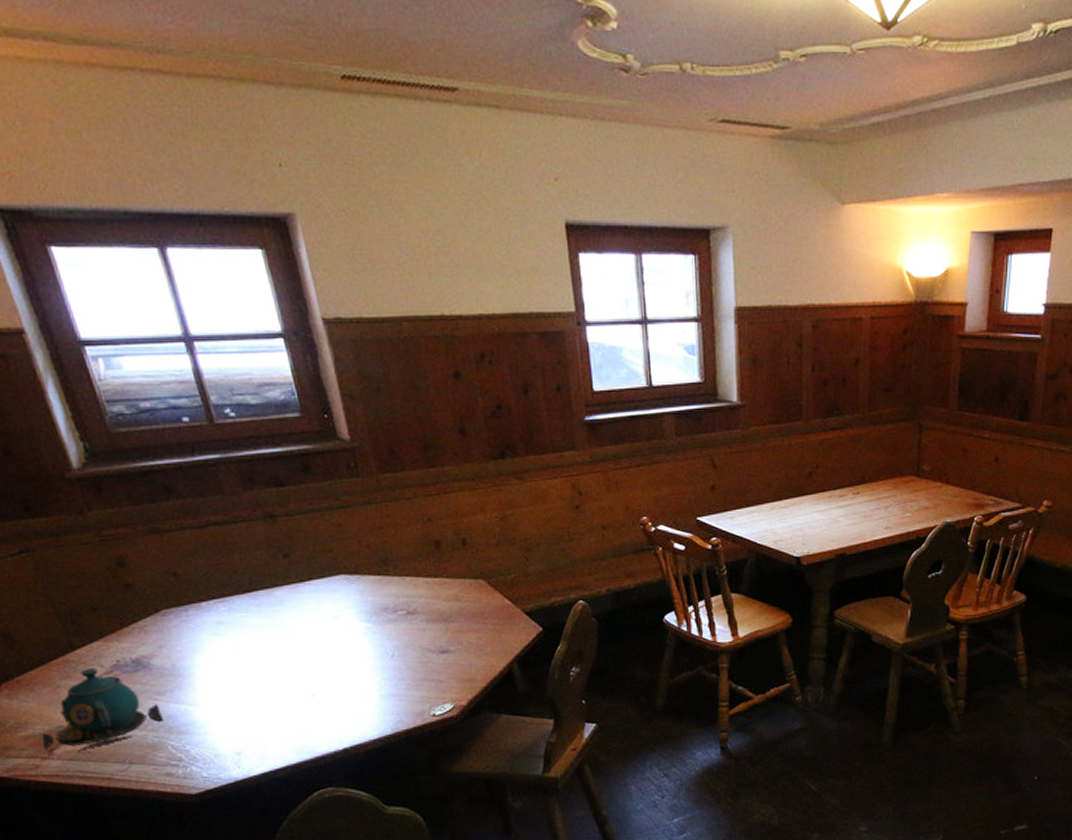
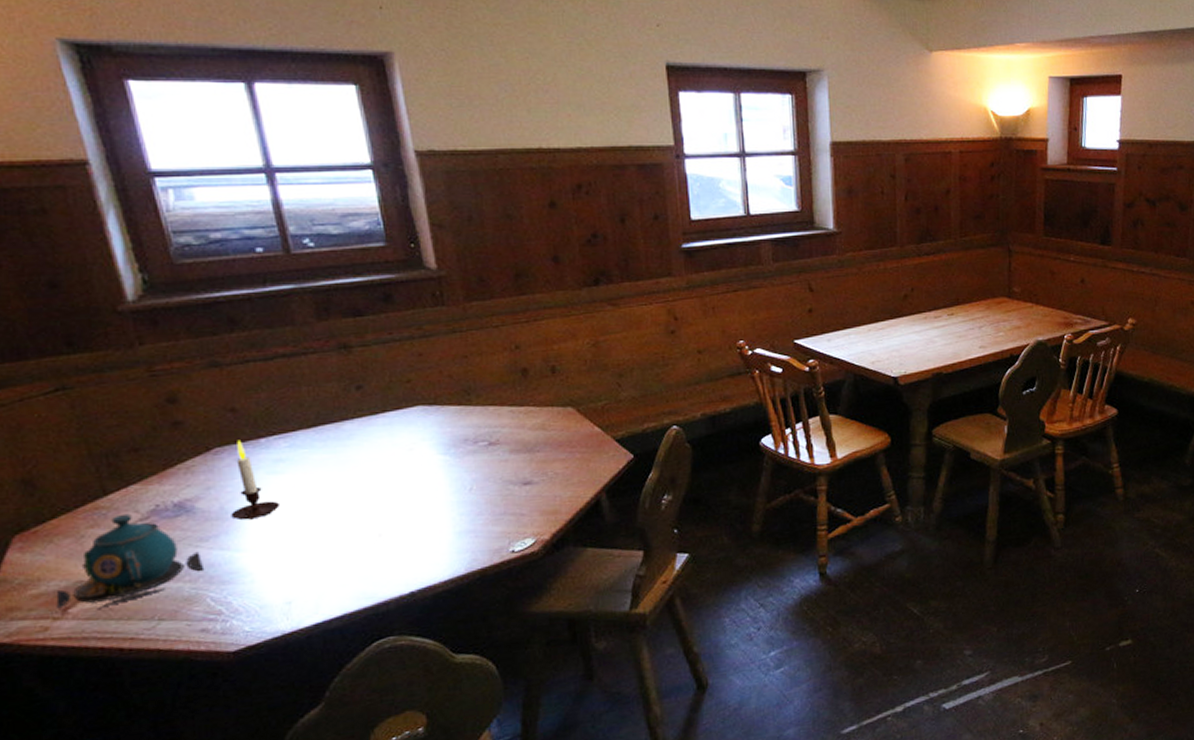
candle: none [181,602,224,677] -> present [231,440,279,521]

